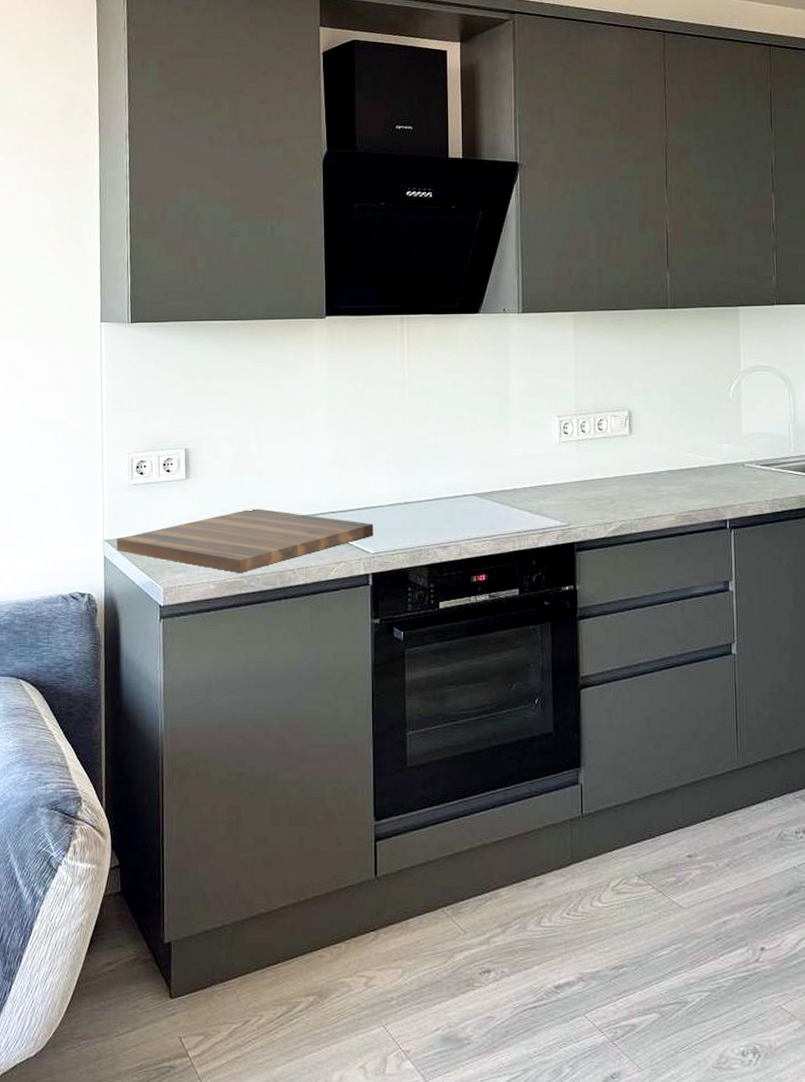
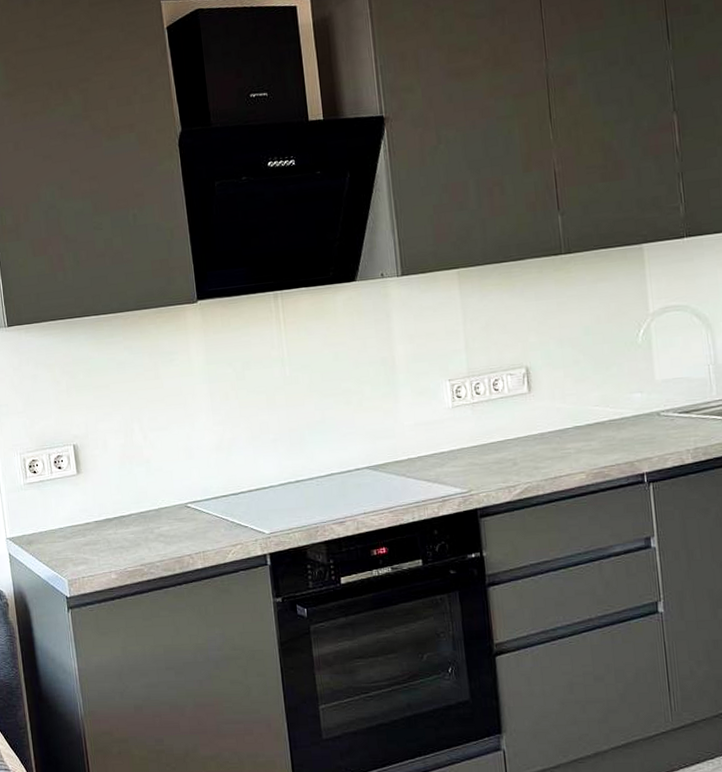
cutting board: present [116,508,374,574] -> none [18,497,267,562]

